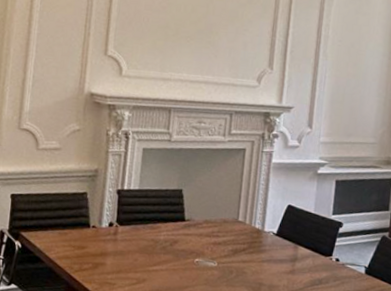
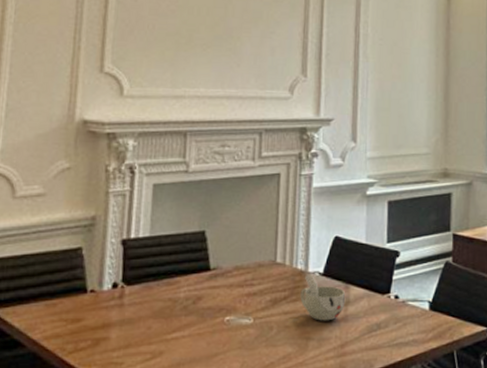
cup: none [256,232,294,272] -> present [300,273,346,321]

